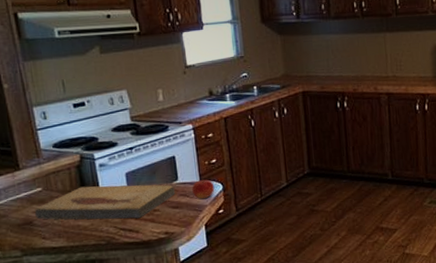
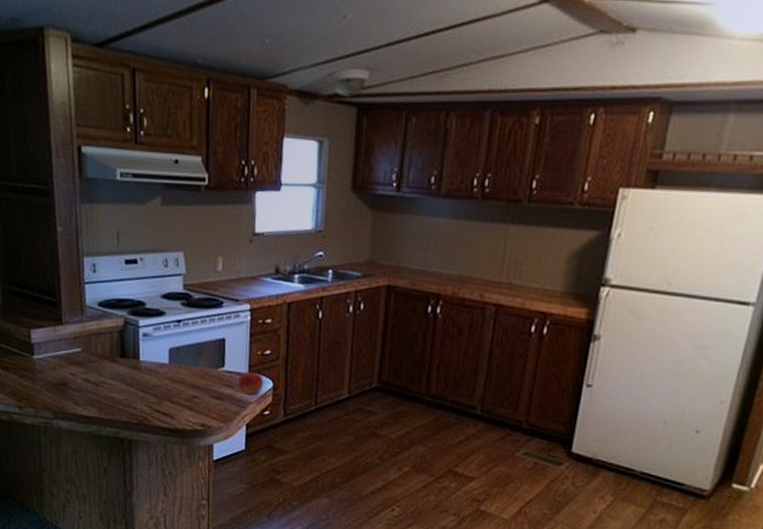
fish fossil: present [35,184,176,220] -> none [71,355,220,402]

